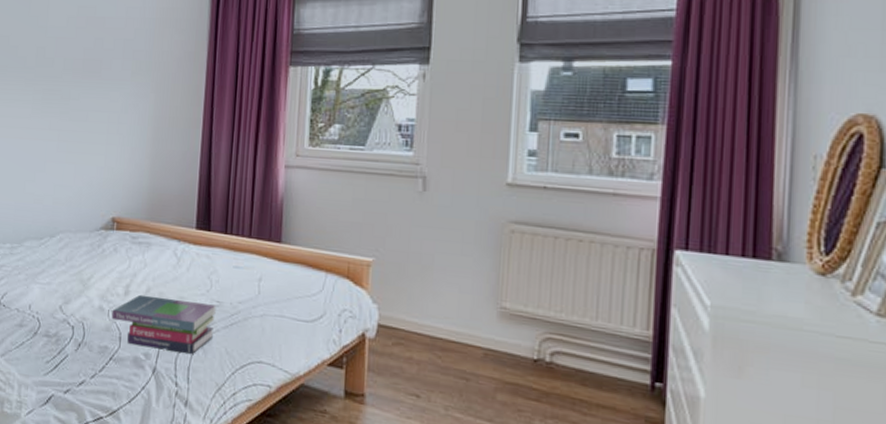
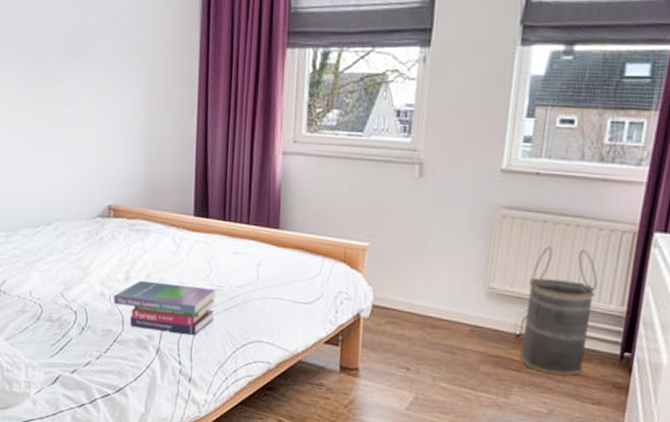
basket: none [540,263,618,409] -> present [520,246,598,376]

